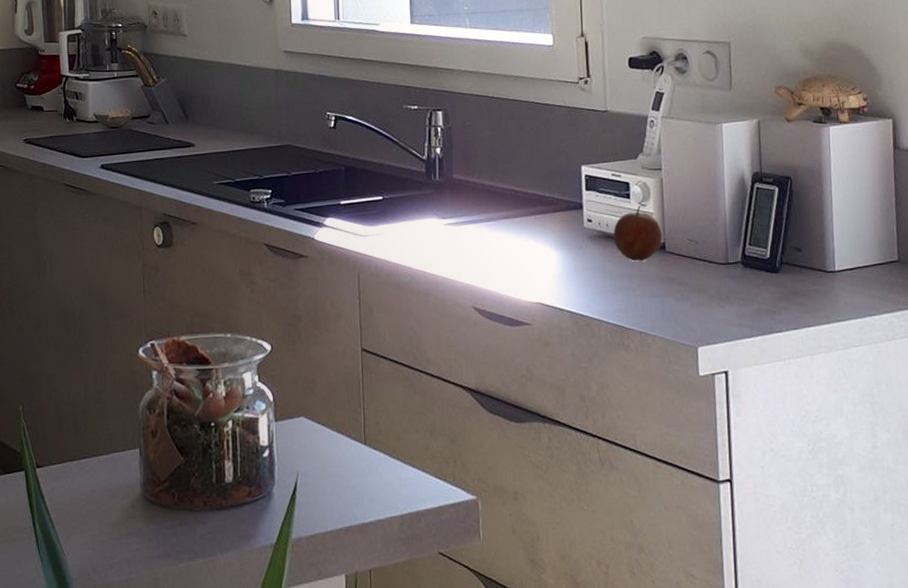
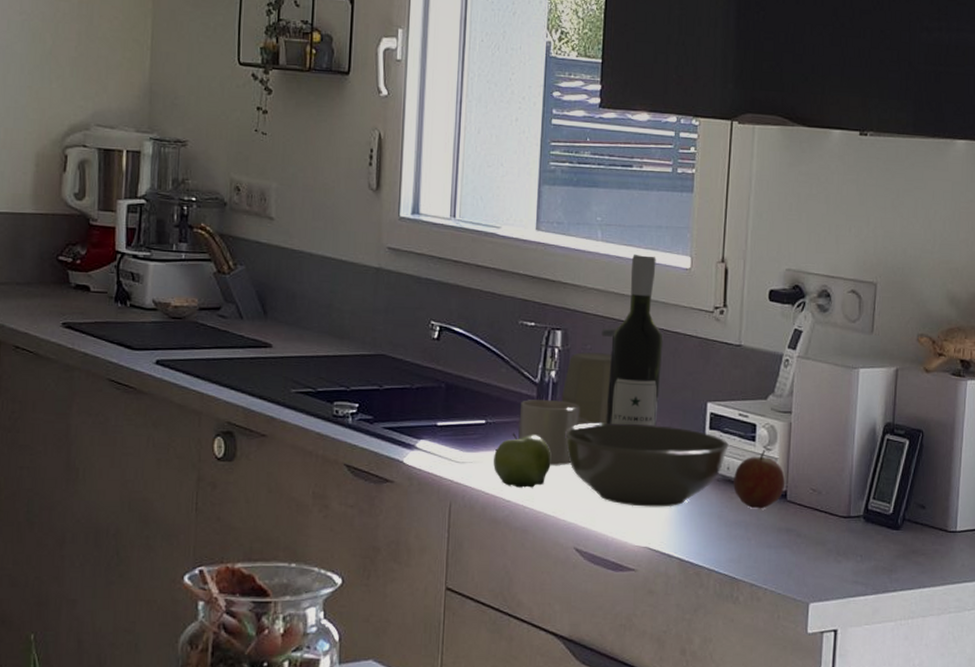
fruit: none [393,206,444,255] -> present [493,433,551,488]
mug: none [411,174,477,233] -> present [518,400,591,465]
soap dispenser: none [447,105,492,197] -> present [561,328,617,427]
bowl: none [453,189,606,266] -> present [564,423,729,507]
bottle: none [487,35,537,193] -> present [606,253,664,426]

